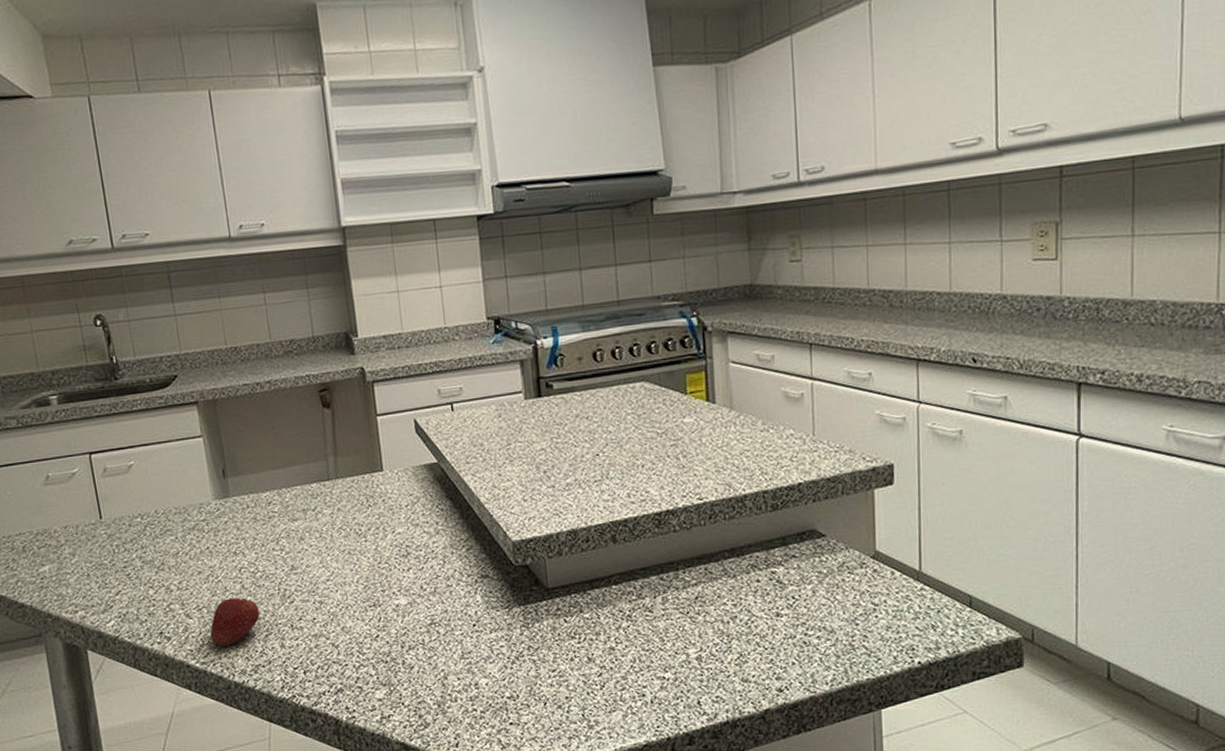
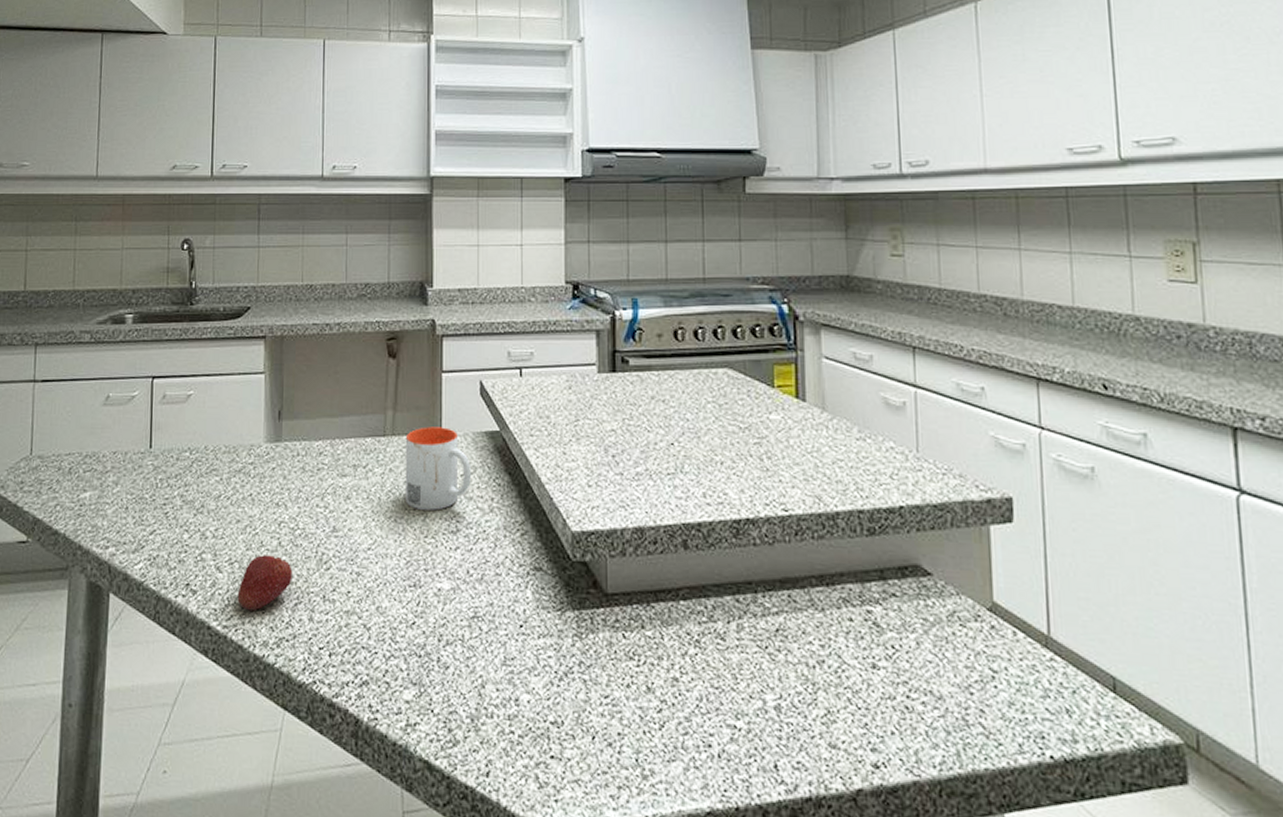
mug: none [349,465,416,541] -> present [405,426,471,510]

